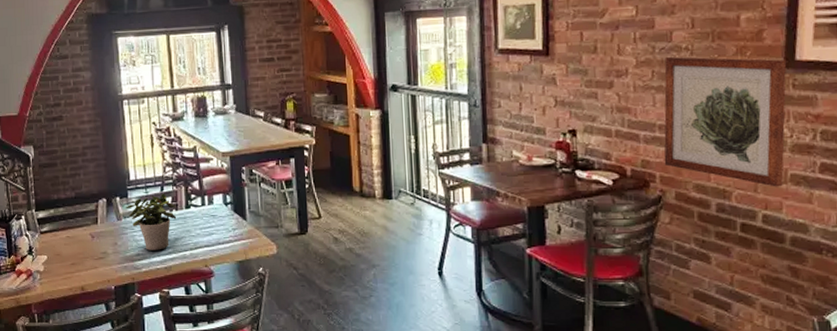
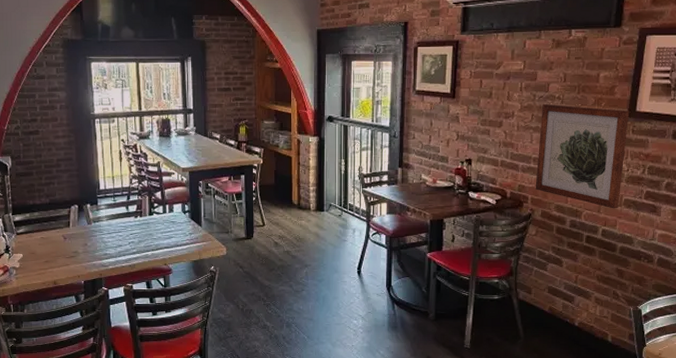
potted plant: present [126,193,177,251] -> none [95,201,141,251]

